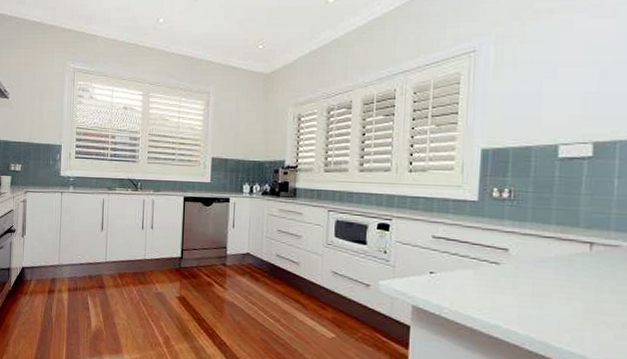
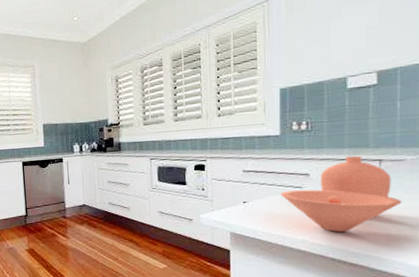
decorative bowl: none [473,234,614,322] -> present [280,155,402,233]

